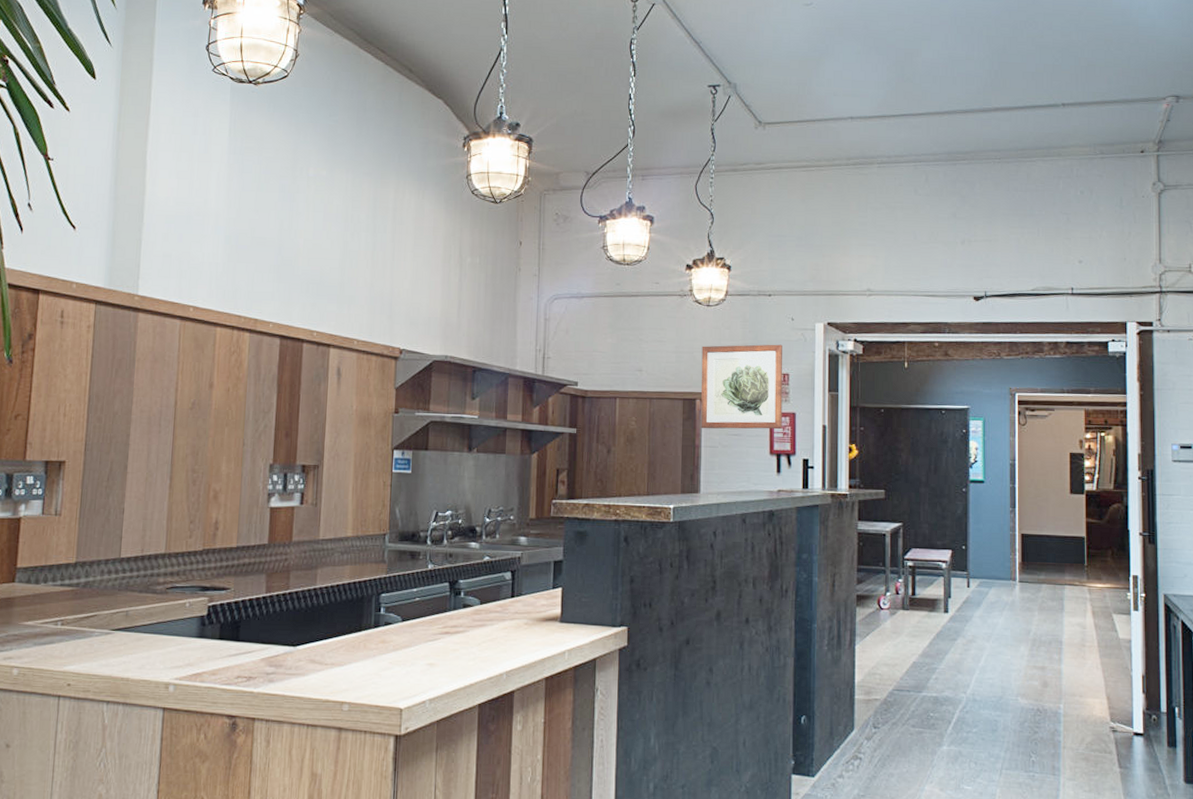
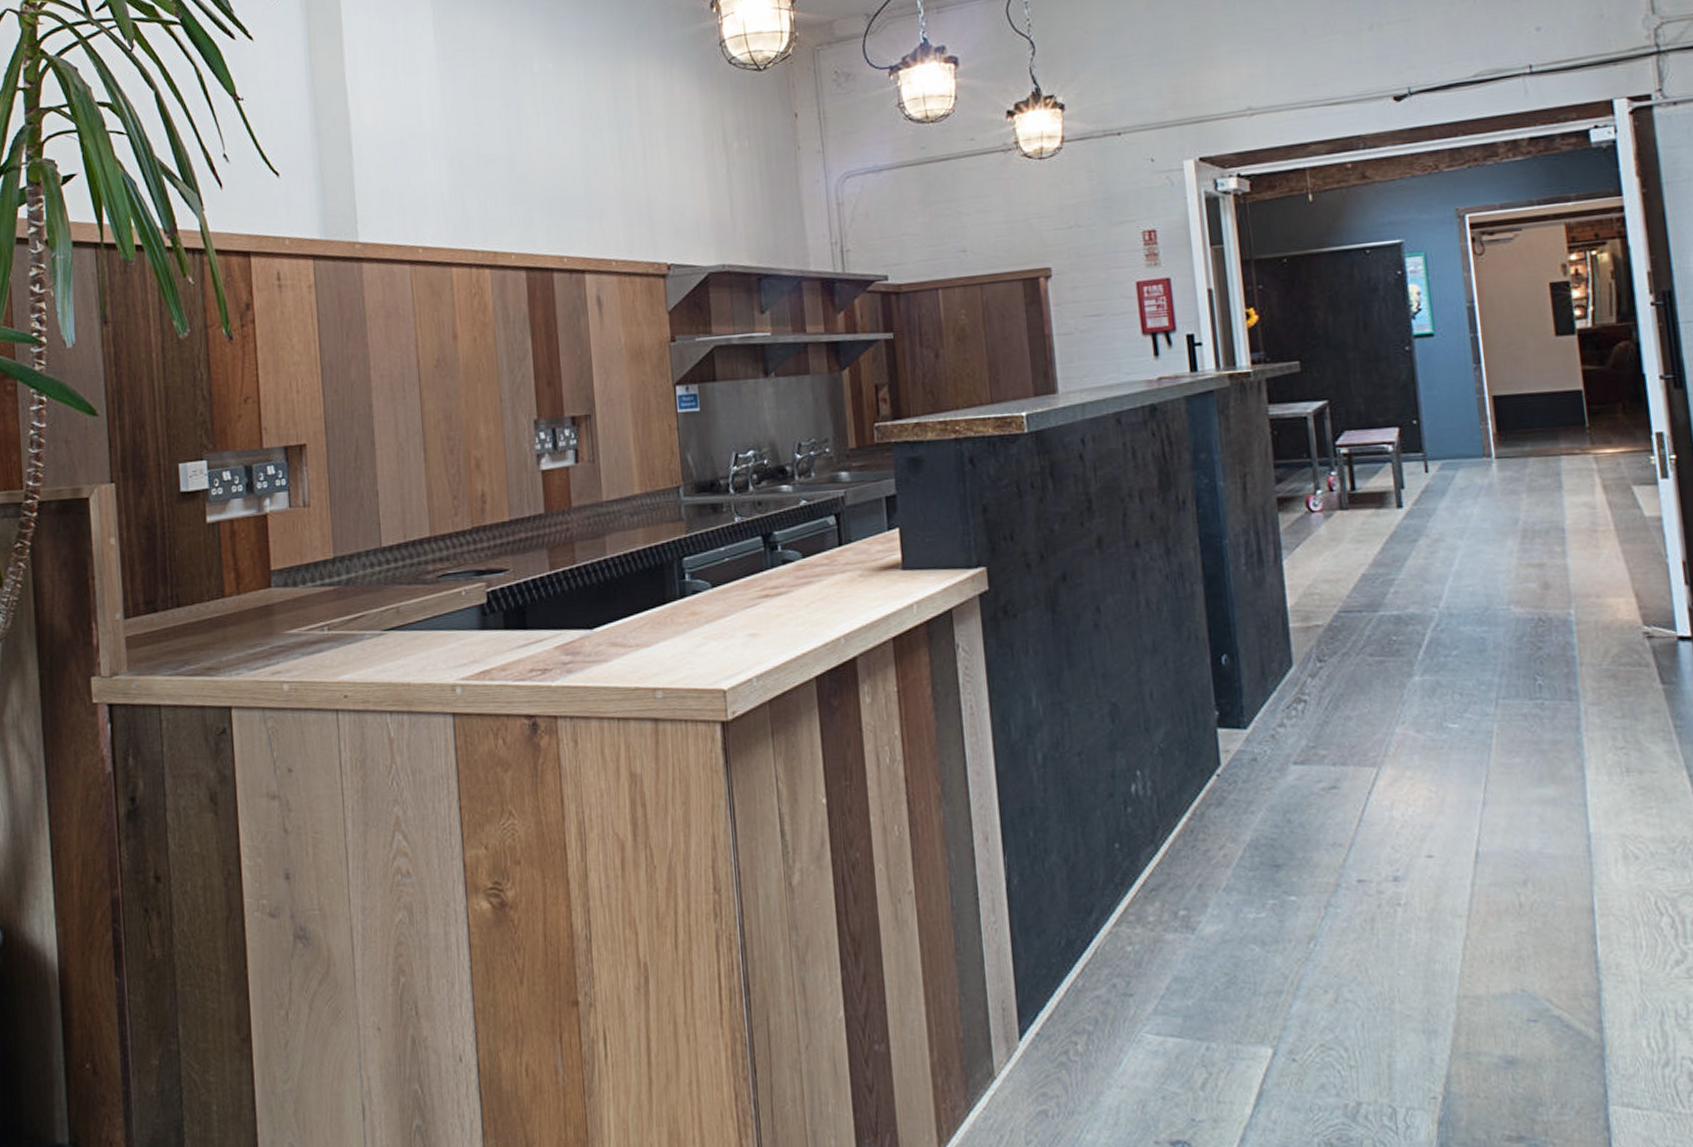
wall art: present [700,344,783,429] -> none [1038,194,1155,314]

